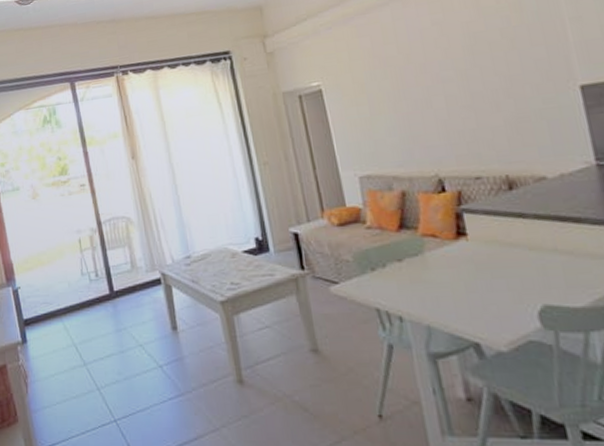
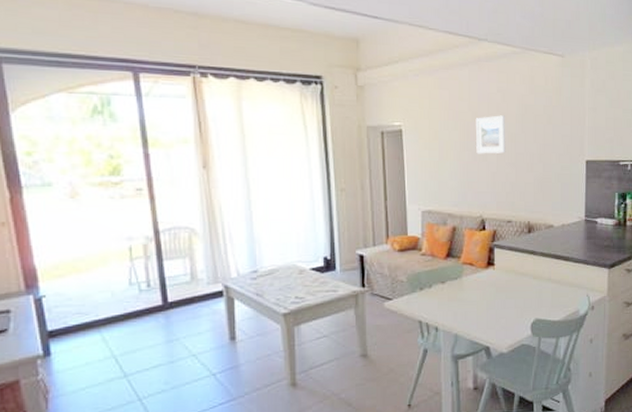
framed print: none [408,50,457,102] -> present [475,115,506,154]

